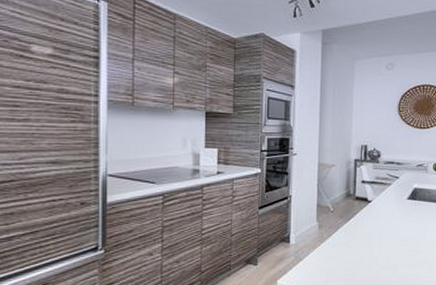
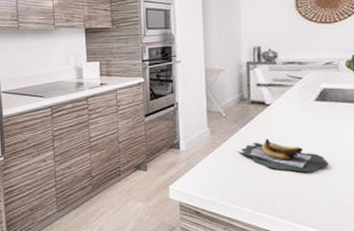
banana bunch: none [340,234,414,266] -> present [237,139,329,172]

